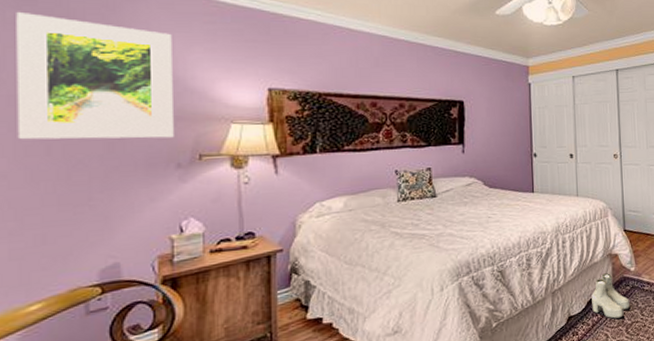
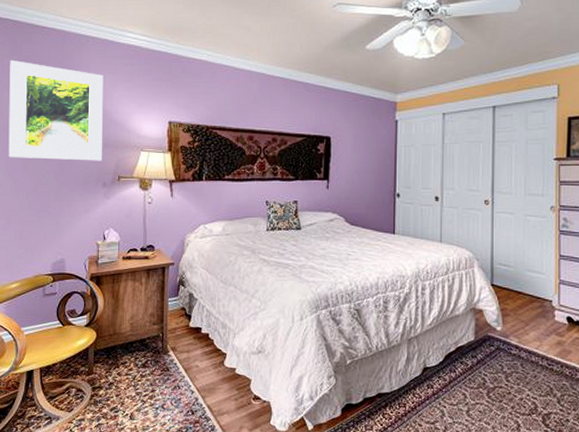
boots: present [591,273,631,319] -> none [450,328,494,379]

